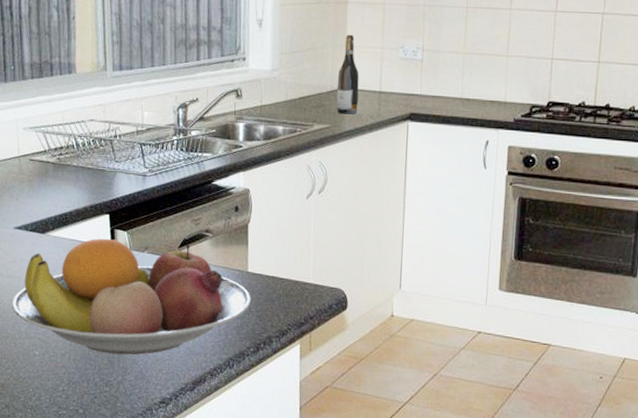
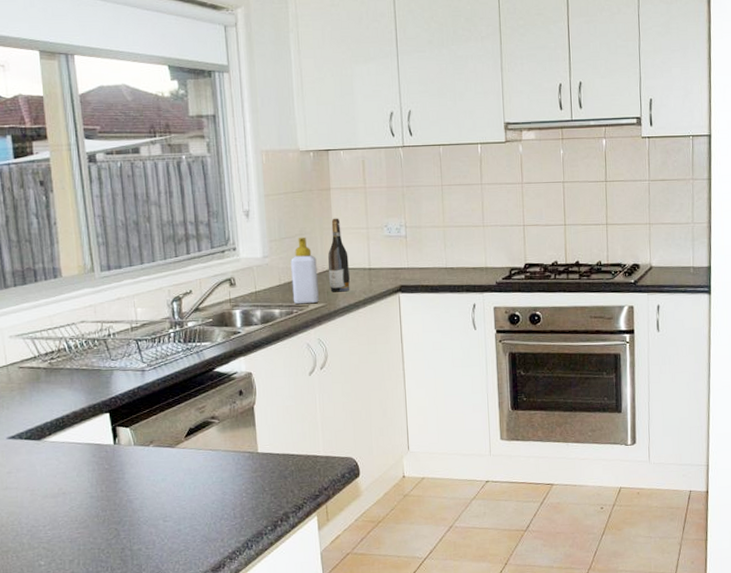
fruit bowl: present [12,238,251,355] -> none [10,433,264,553]
soap bottle: none [298,52,326,124] -> present [291,237,319,305]

